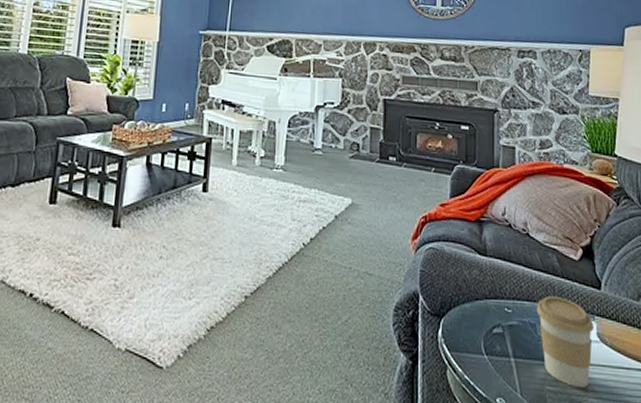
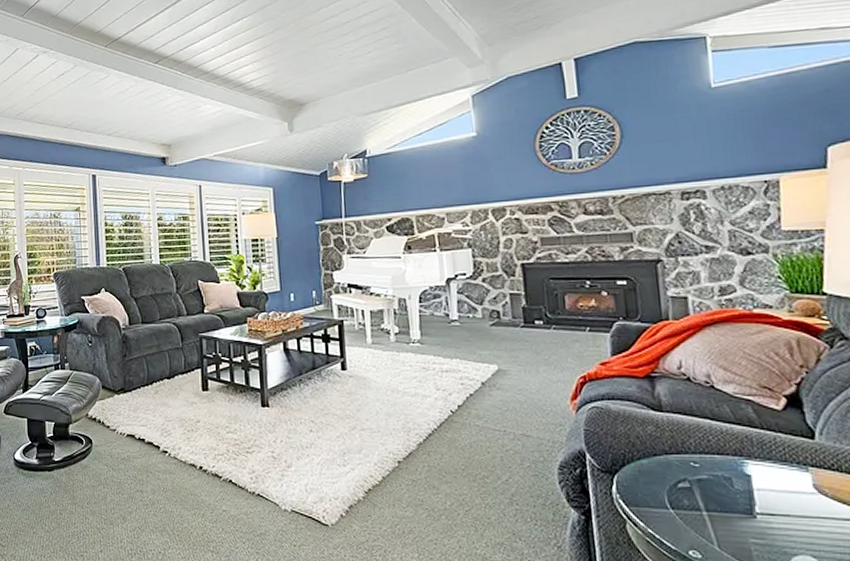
coffee cup: present [536,296,594,389] -> none [730,449,808,541]

